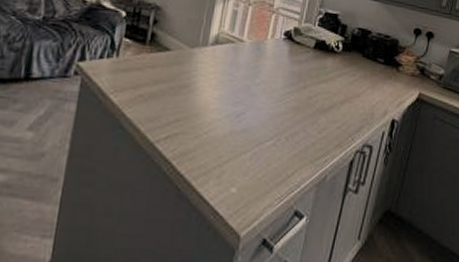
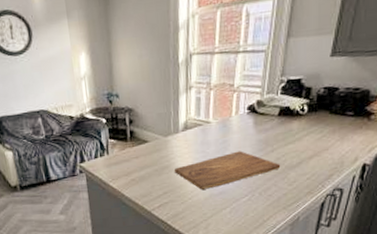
cutting board: none [194,81,312,123] -> present [175,151,281,190]

